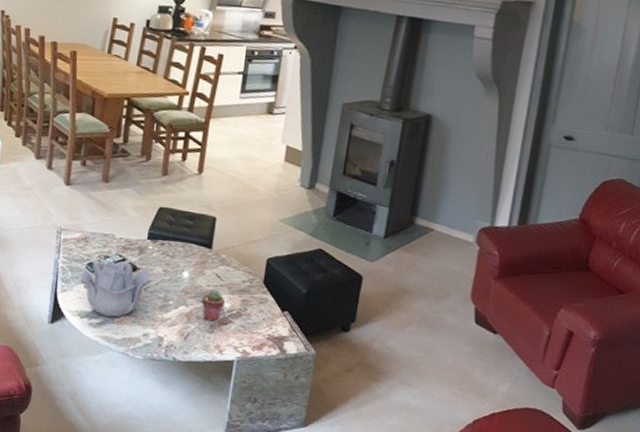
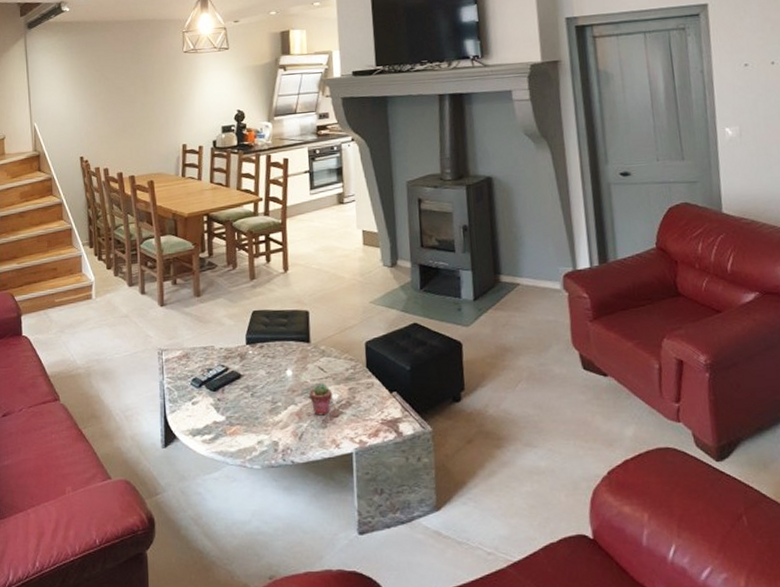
decorative bowl: present [80,261,150,317] -> none [187,370,255,430]

